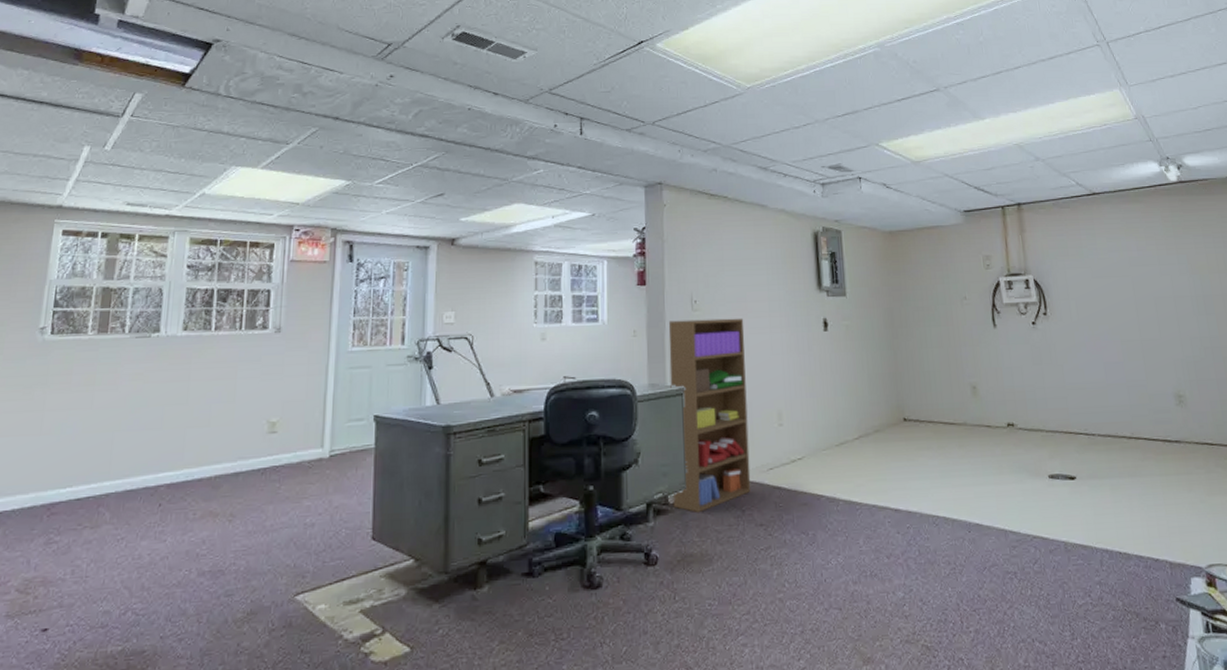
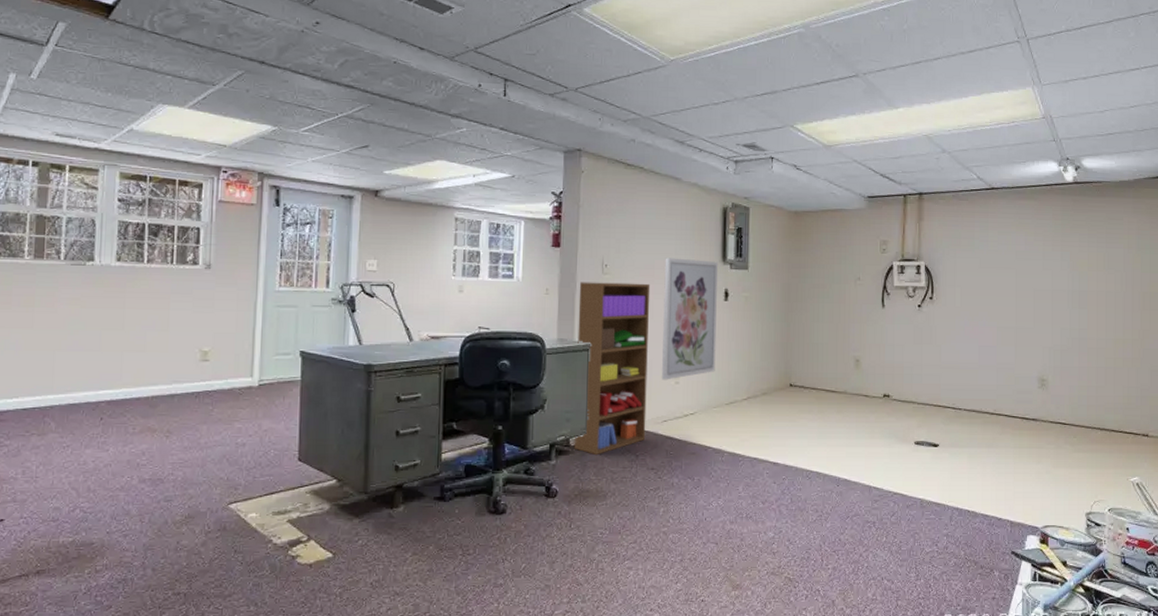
wall art: none [757,288,821,423] -> present [661,258,719,380]

